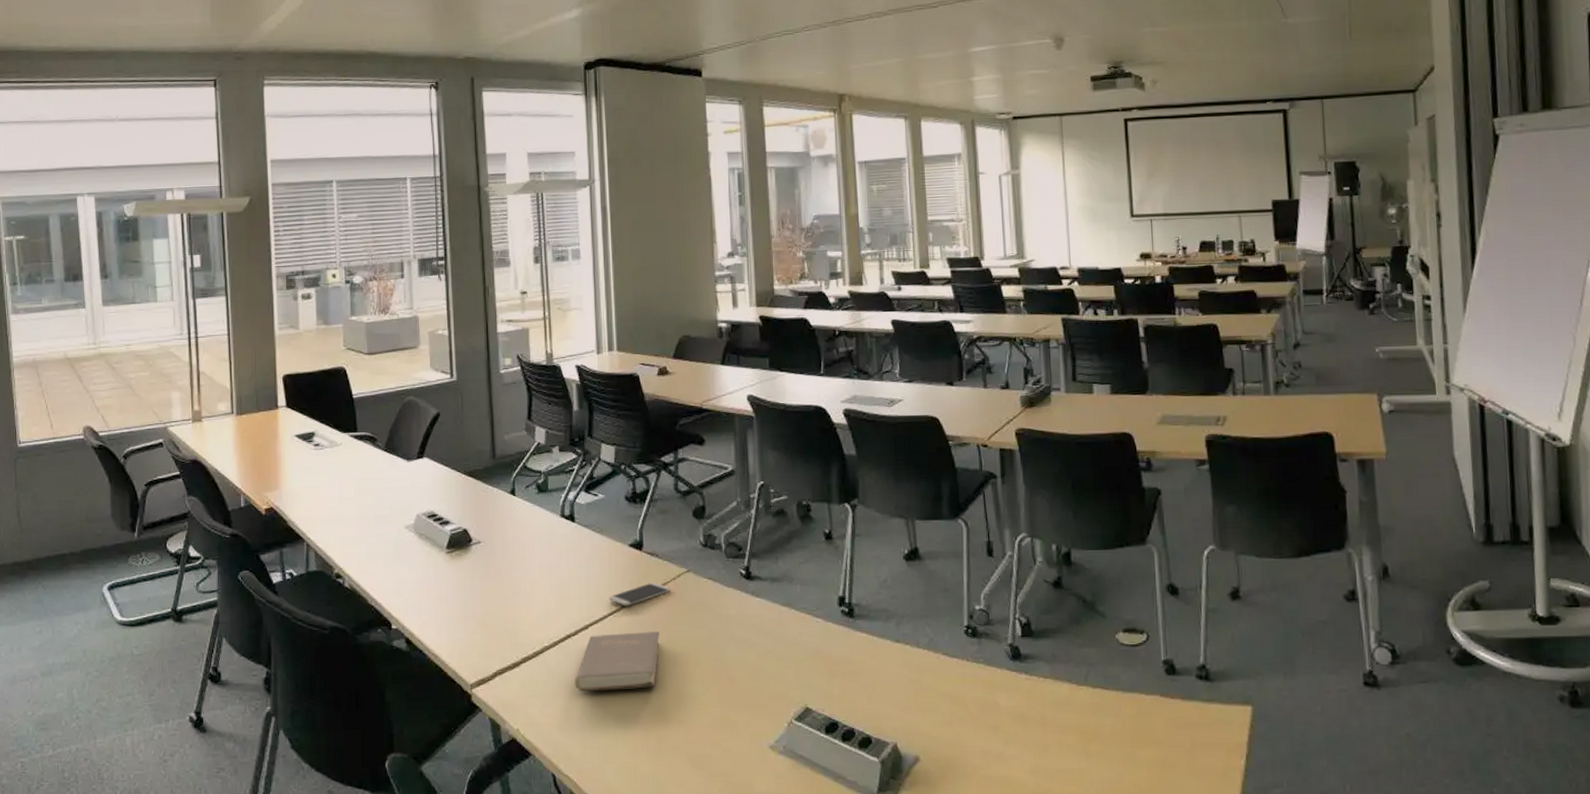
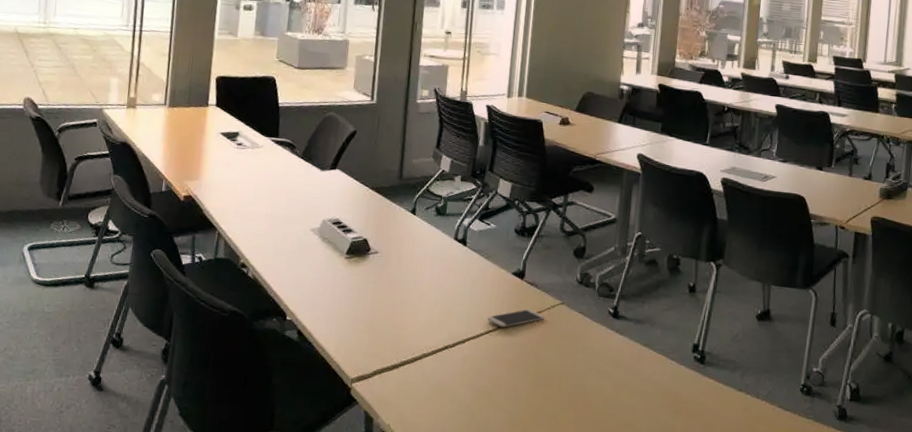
book: present [575,631,659,692] -> none [446,349,529,402]

